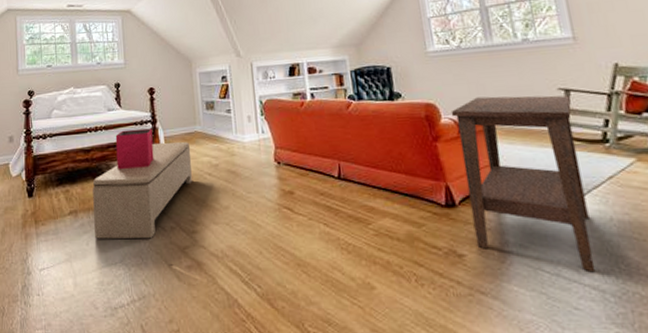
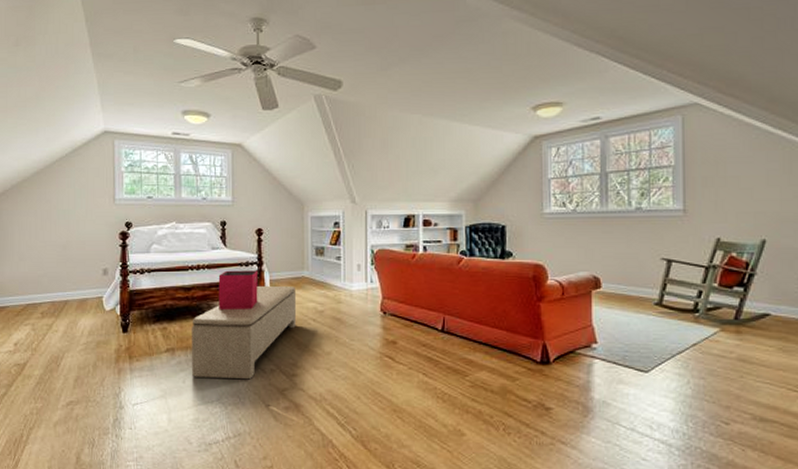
side table: present [451,95,596,273] -> none [558,261,671,429]

